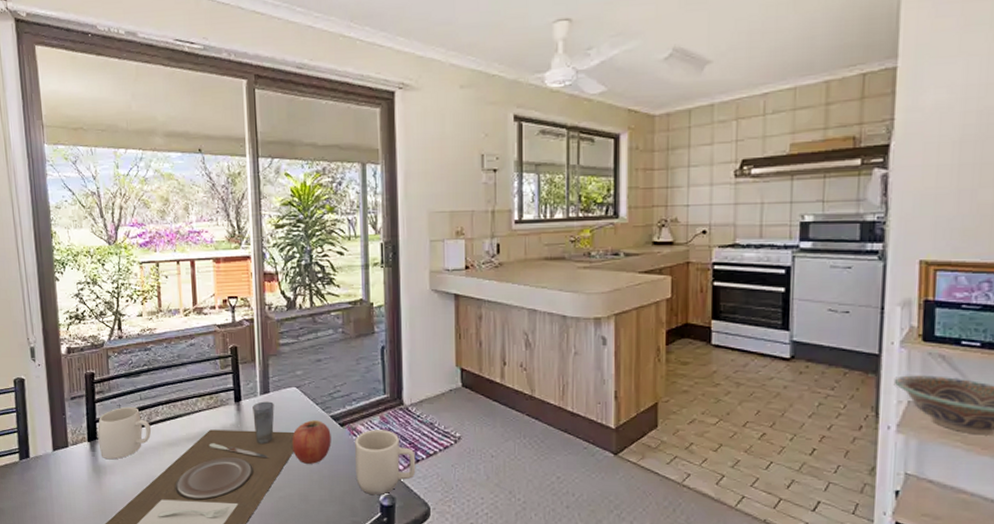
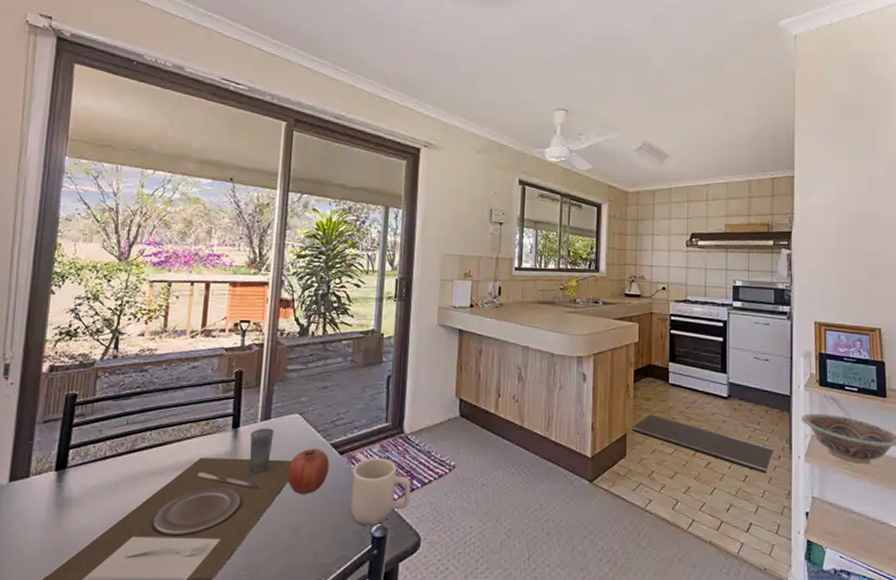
mug: present [97,406,151,460] -> none [67,431,133,492]
door mat: none [664,380,853,447] -> present [632,414,774,474]

